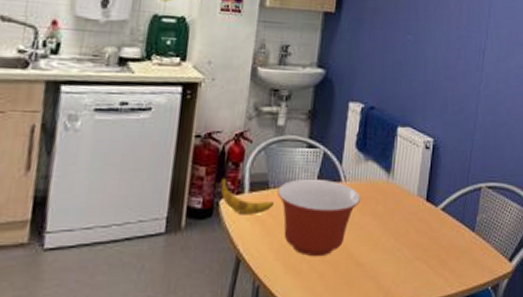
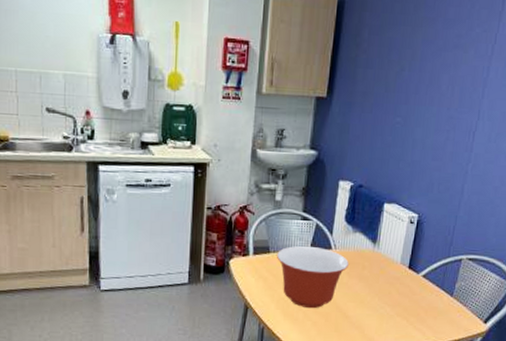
banana: present [221,177,274,215] -> none [230,242,274,273]

